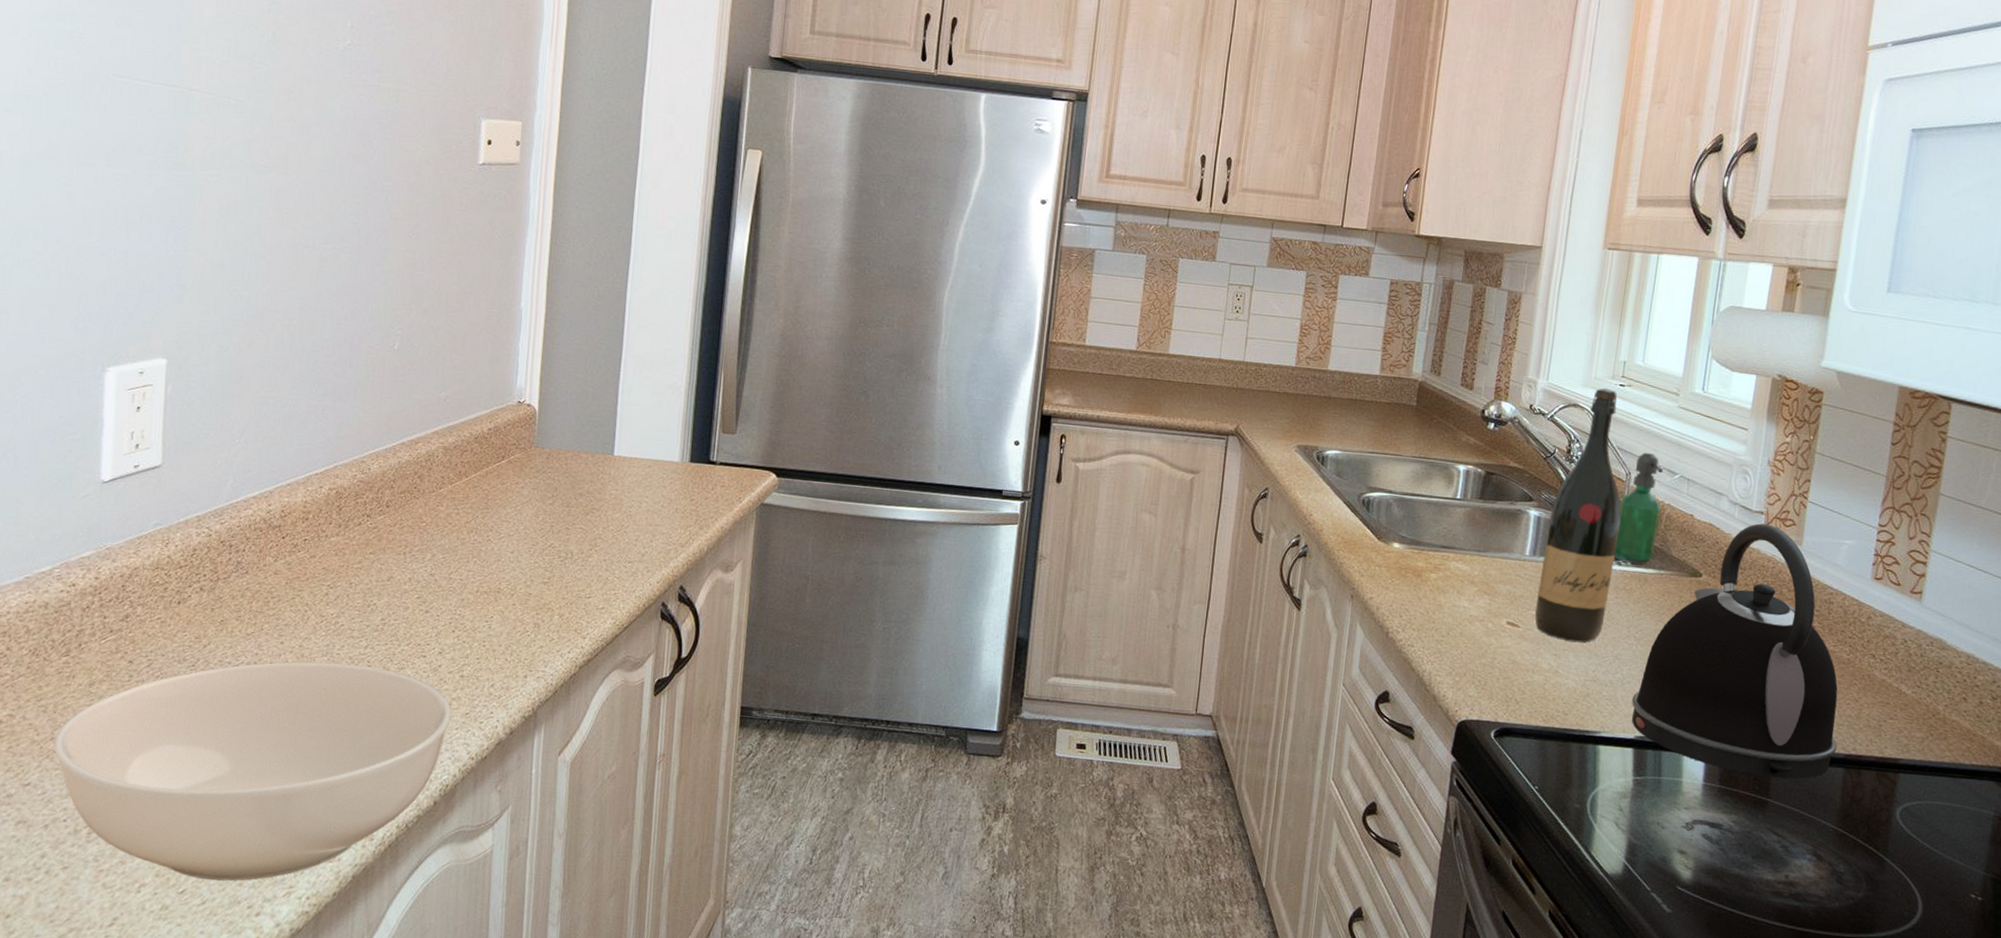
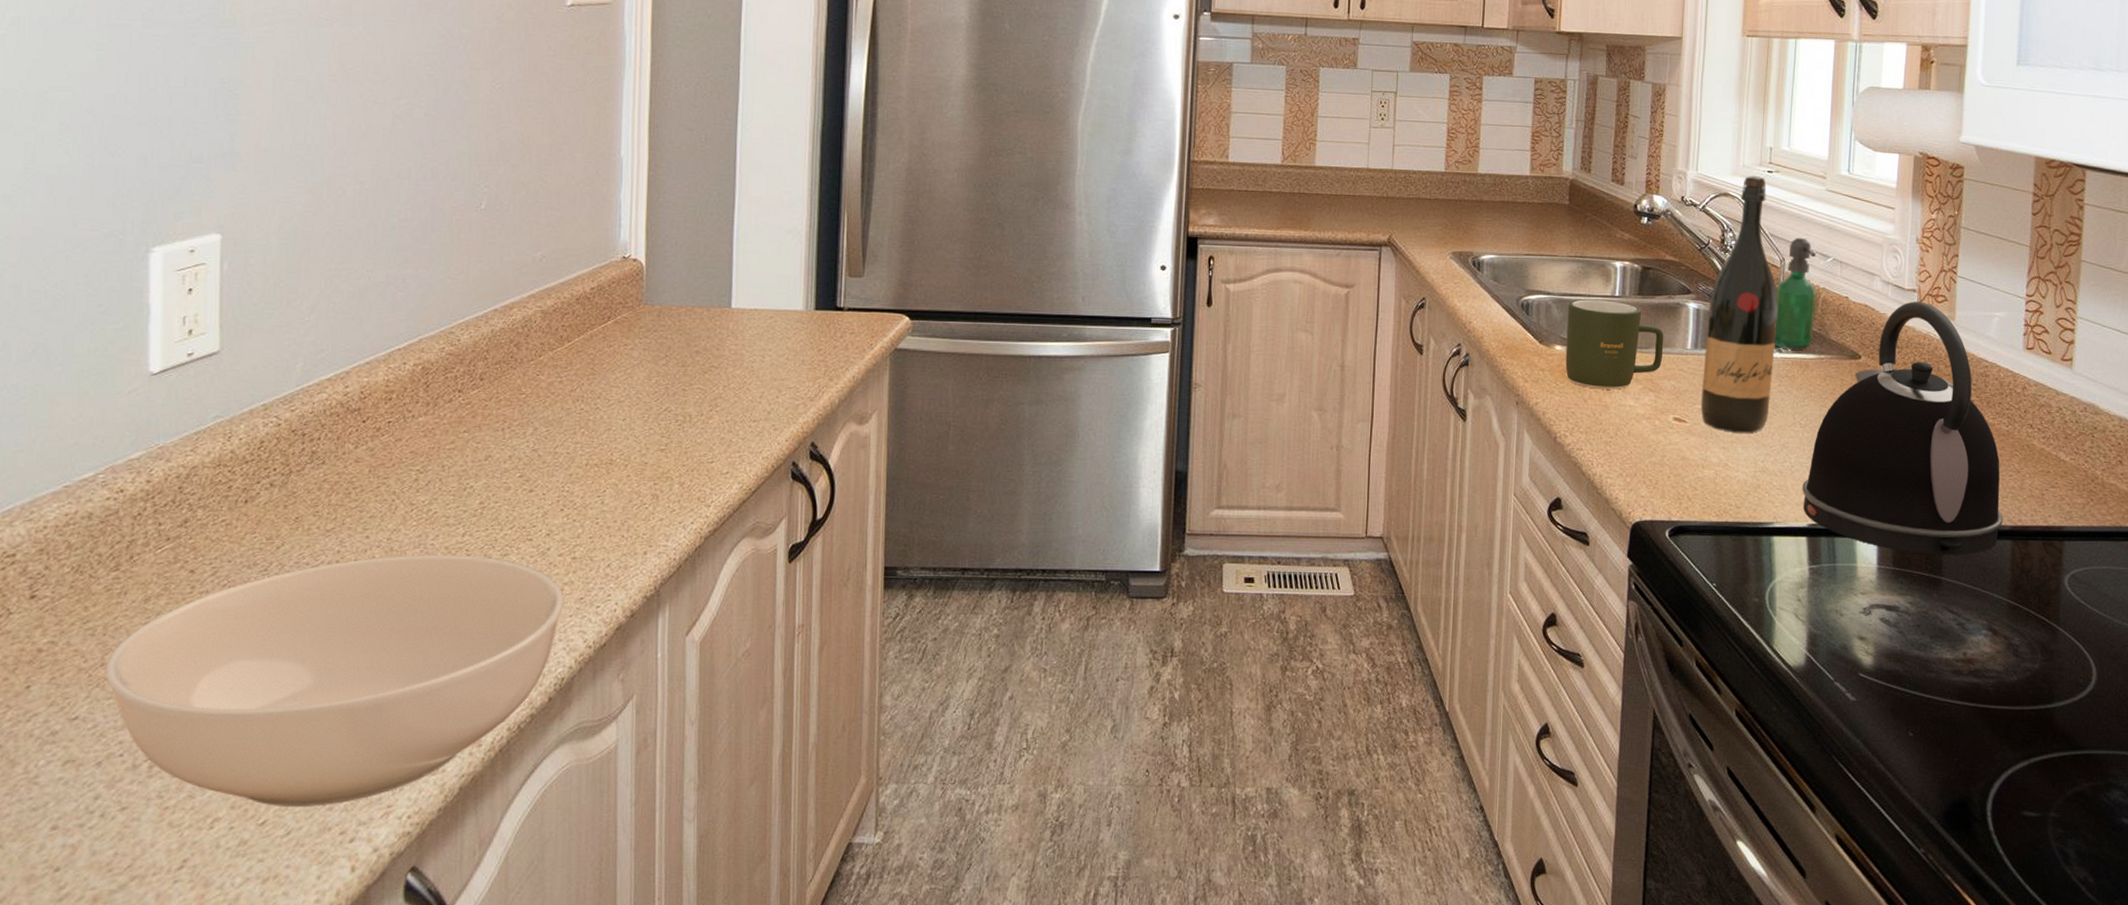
mug: none [1402,499,1503,591] -> present [1565,298,1664,390]

